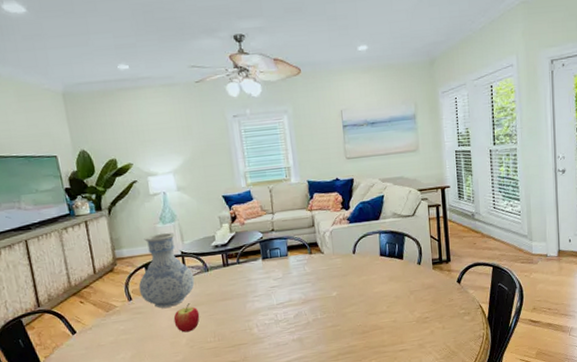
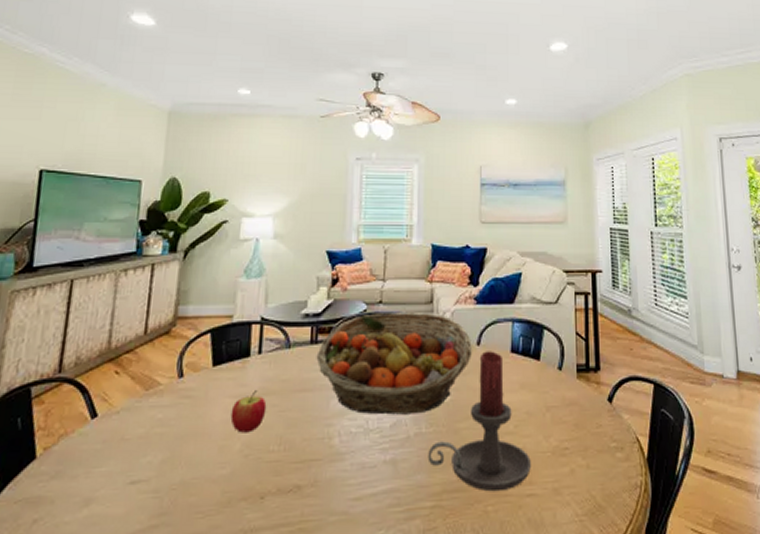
vase: present [138,232,195,308] -> none [195,289,271,393]
fruit basket: none [229,234,351,311] -> present [316,313,473,415]
candle holder: none [324,256,401,351] -> present [427,351,531,492]

